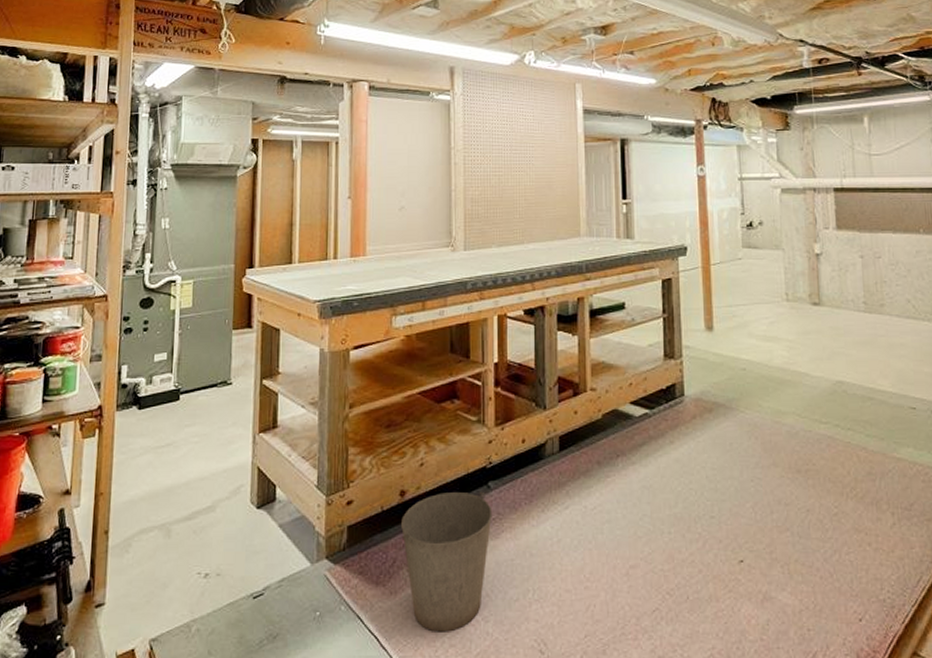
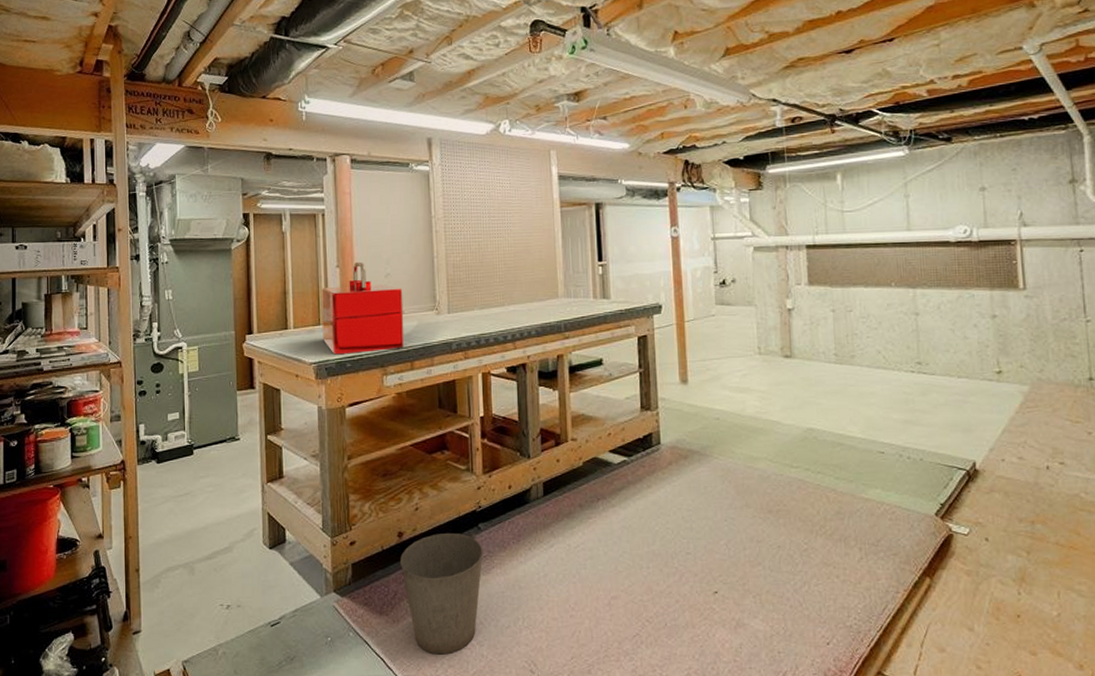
toolbox: none [329,193,418,293] -> present [322,261,405,355]

